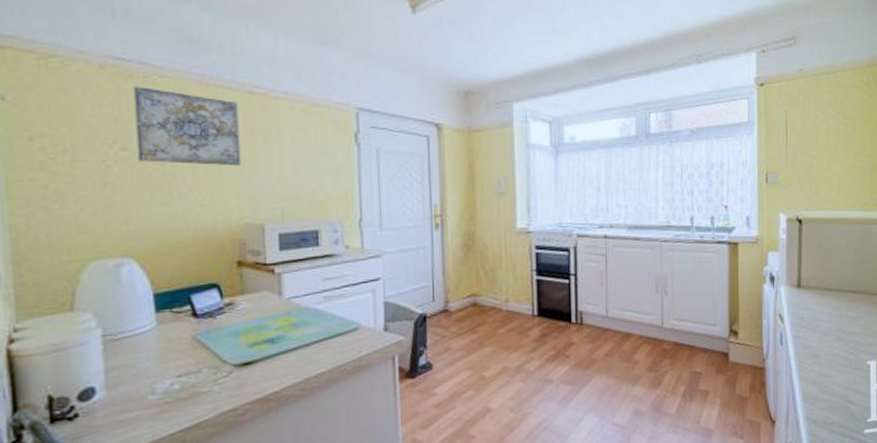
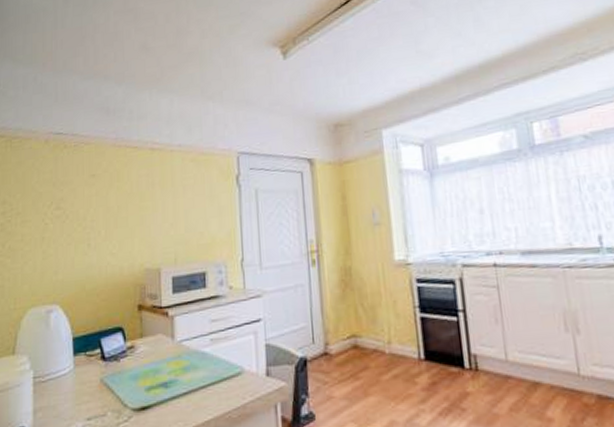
wall art: present [134,85,241,166] -> none [67,153,143,219]

